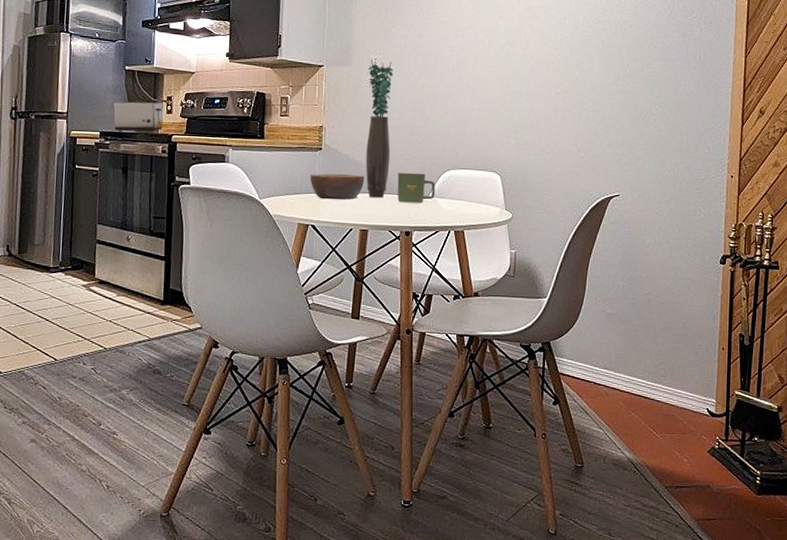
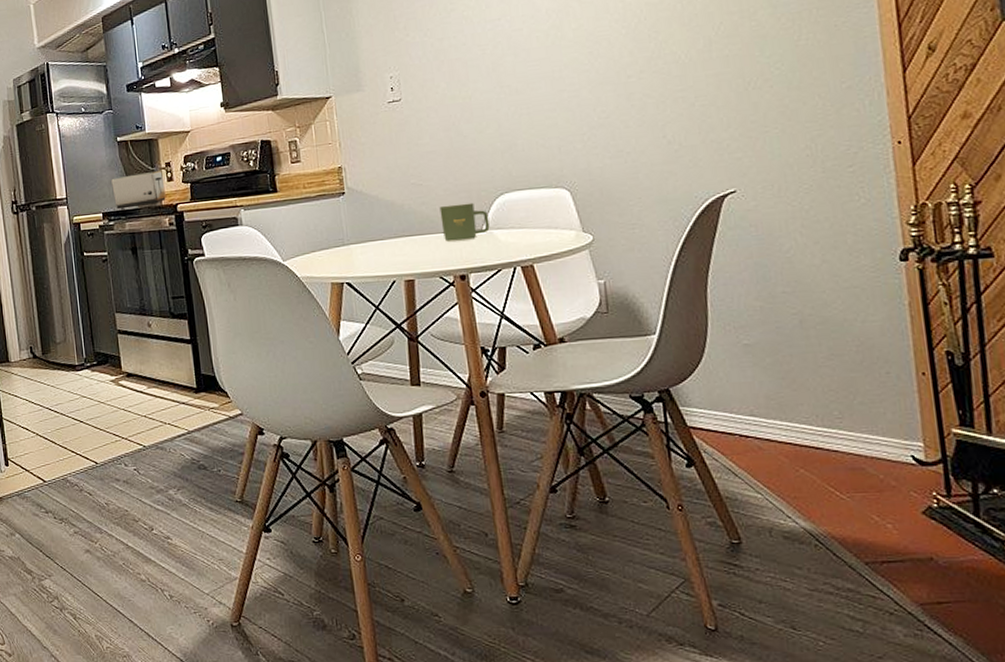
bowl: present [310,173,365,200] -> none [336,216,401,252]
vase: present [365,59,394,199] -> none [384,77,429,242]

